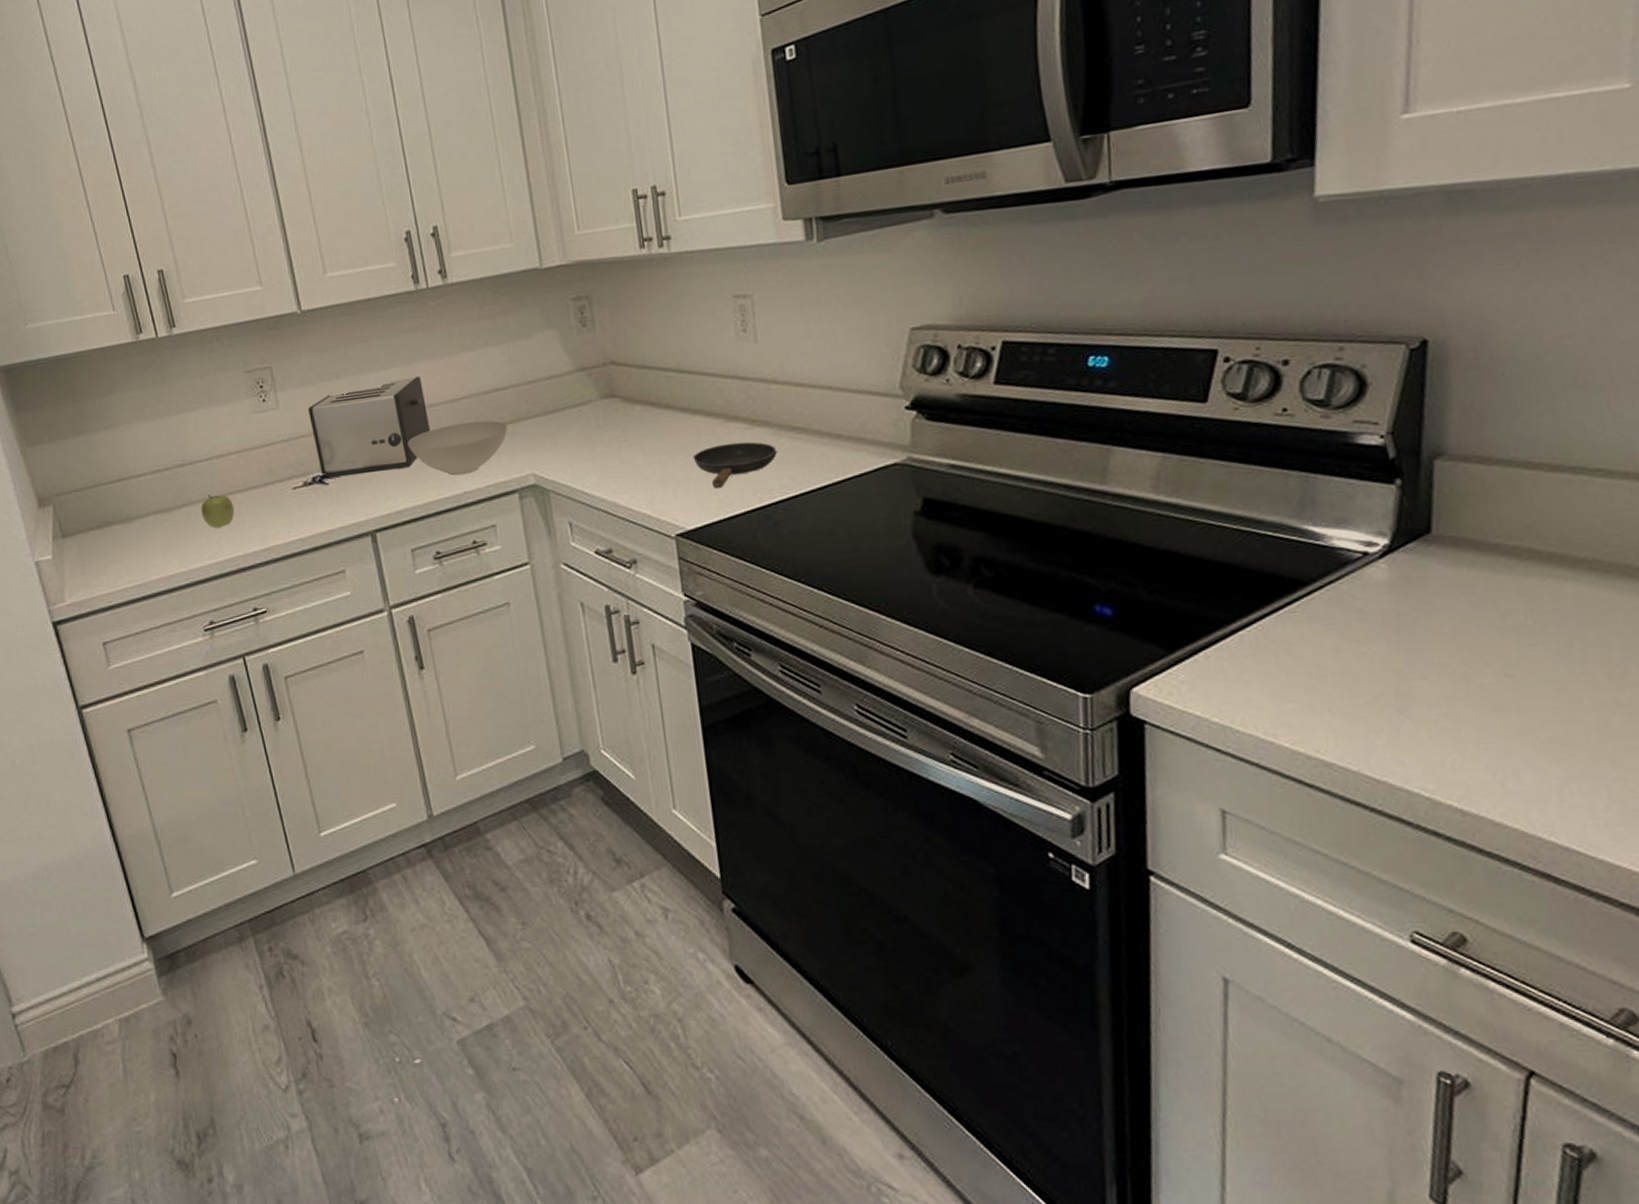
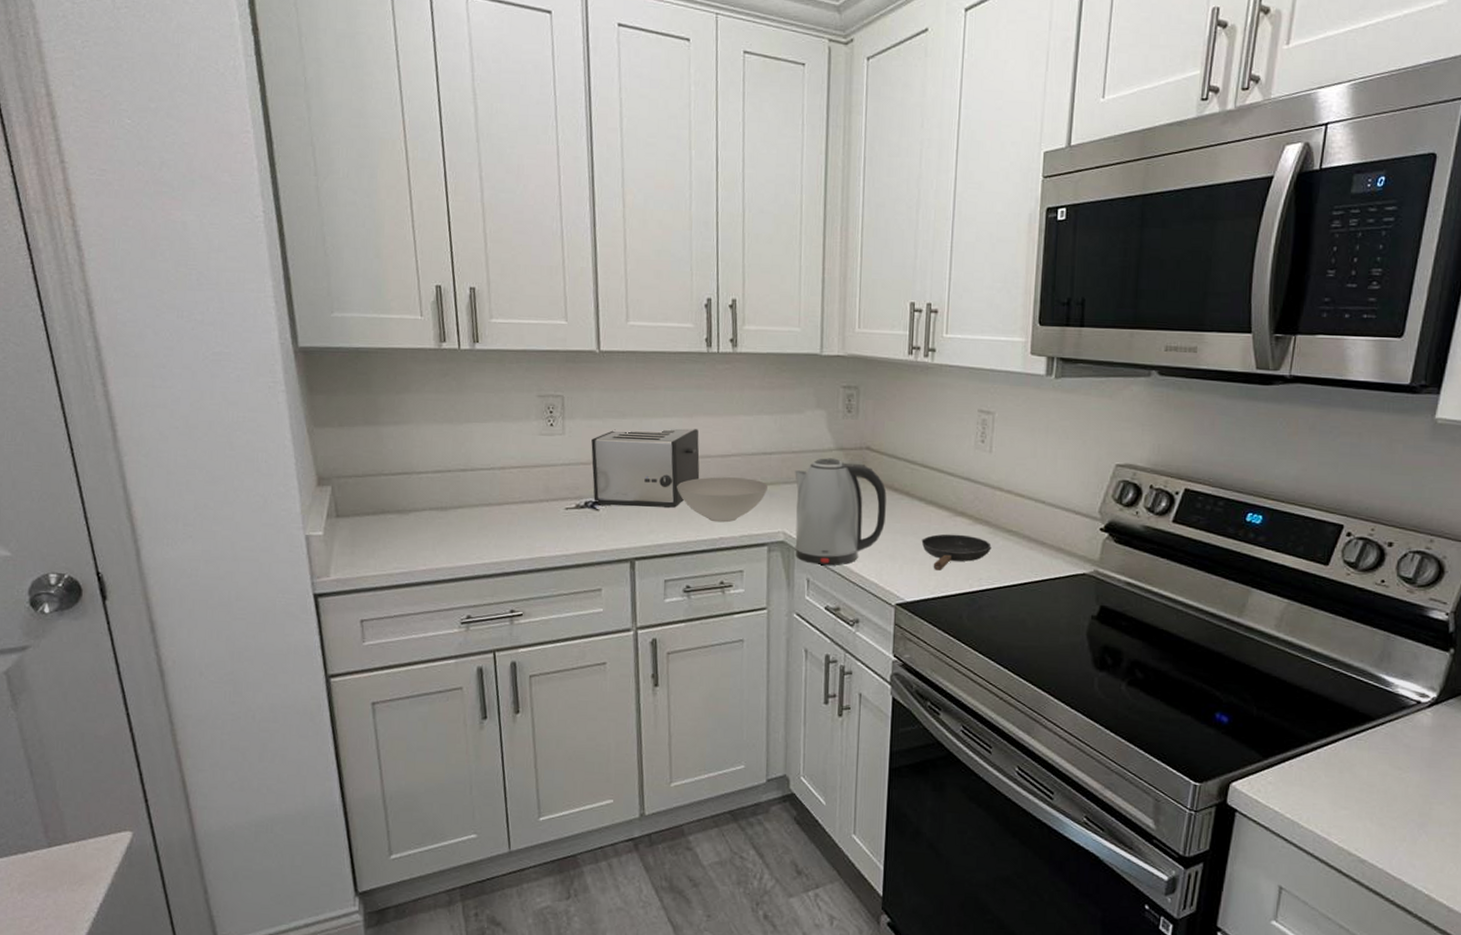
fruit: present [201,494,235,529] -> none [475,501,508,533]
kettle: none [534,381,648,505] -> present [795,458,887,566]

